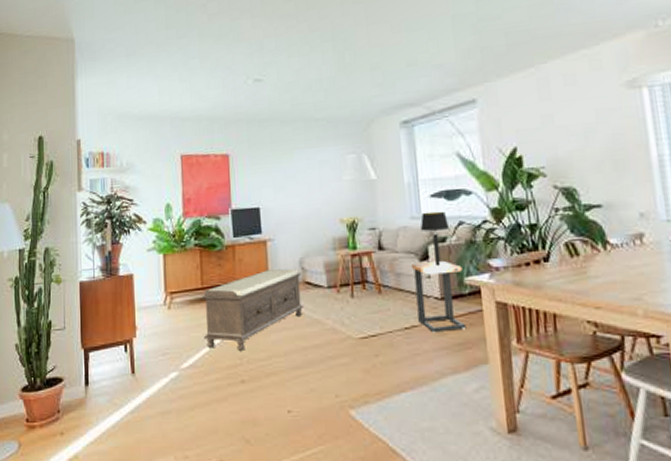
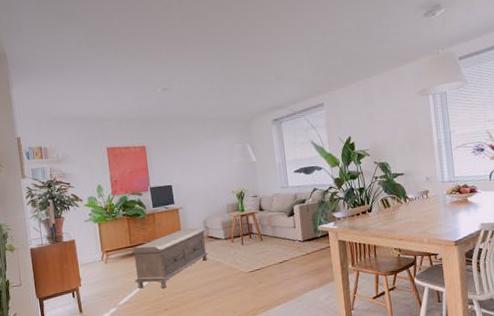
side table: present [412,261,467,333] -> none [283,216,320,264]
table lamp: present [420,211,450,267] -> none [288,182,308,220]

